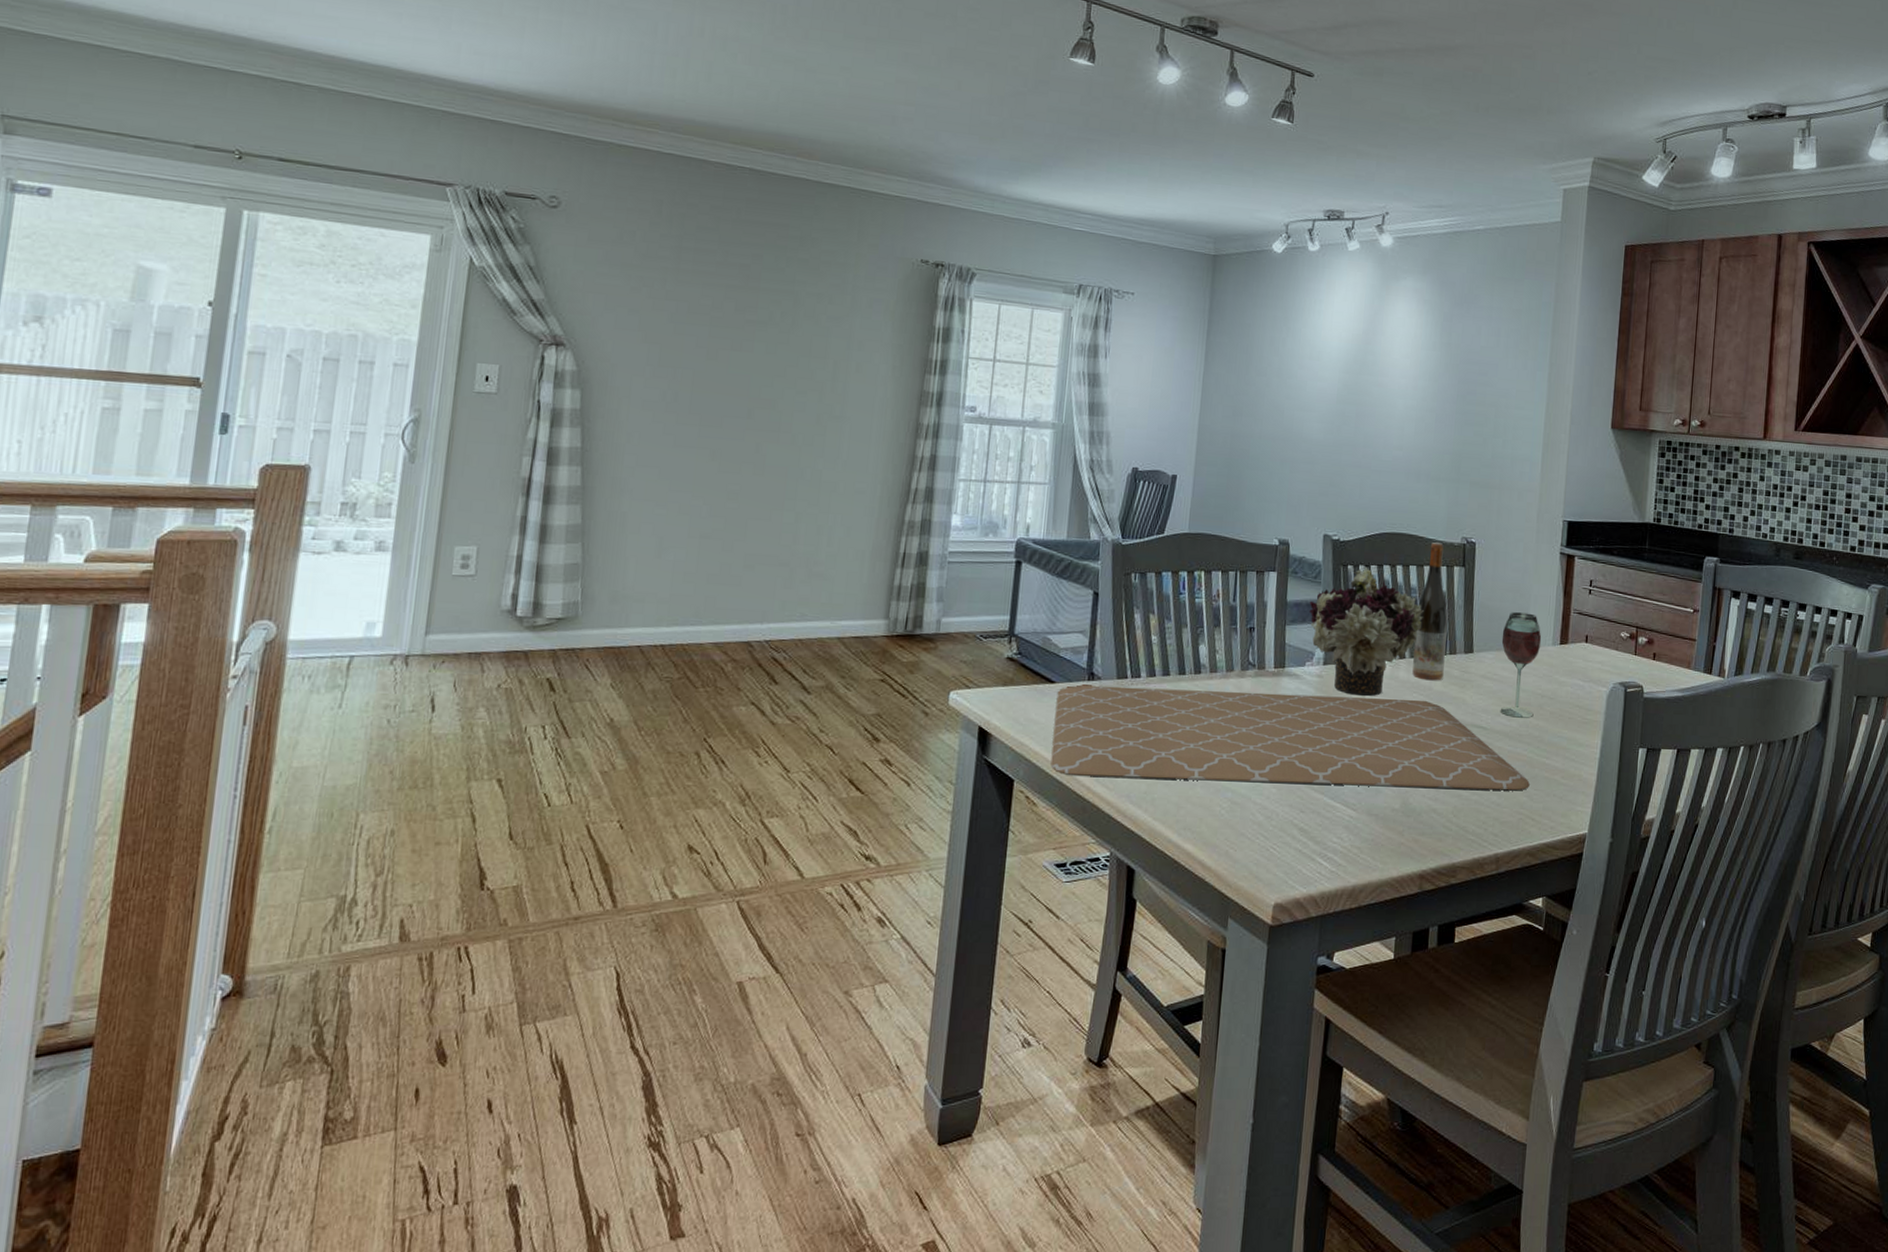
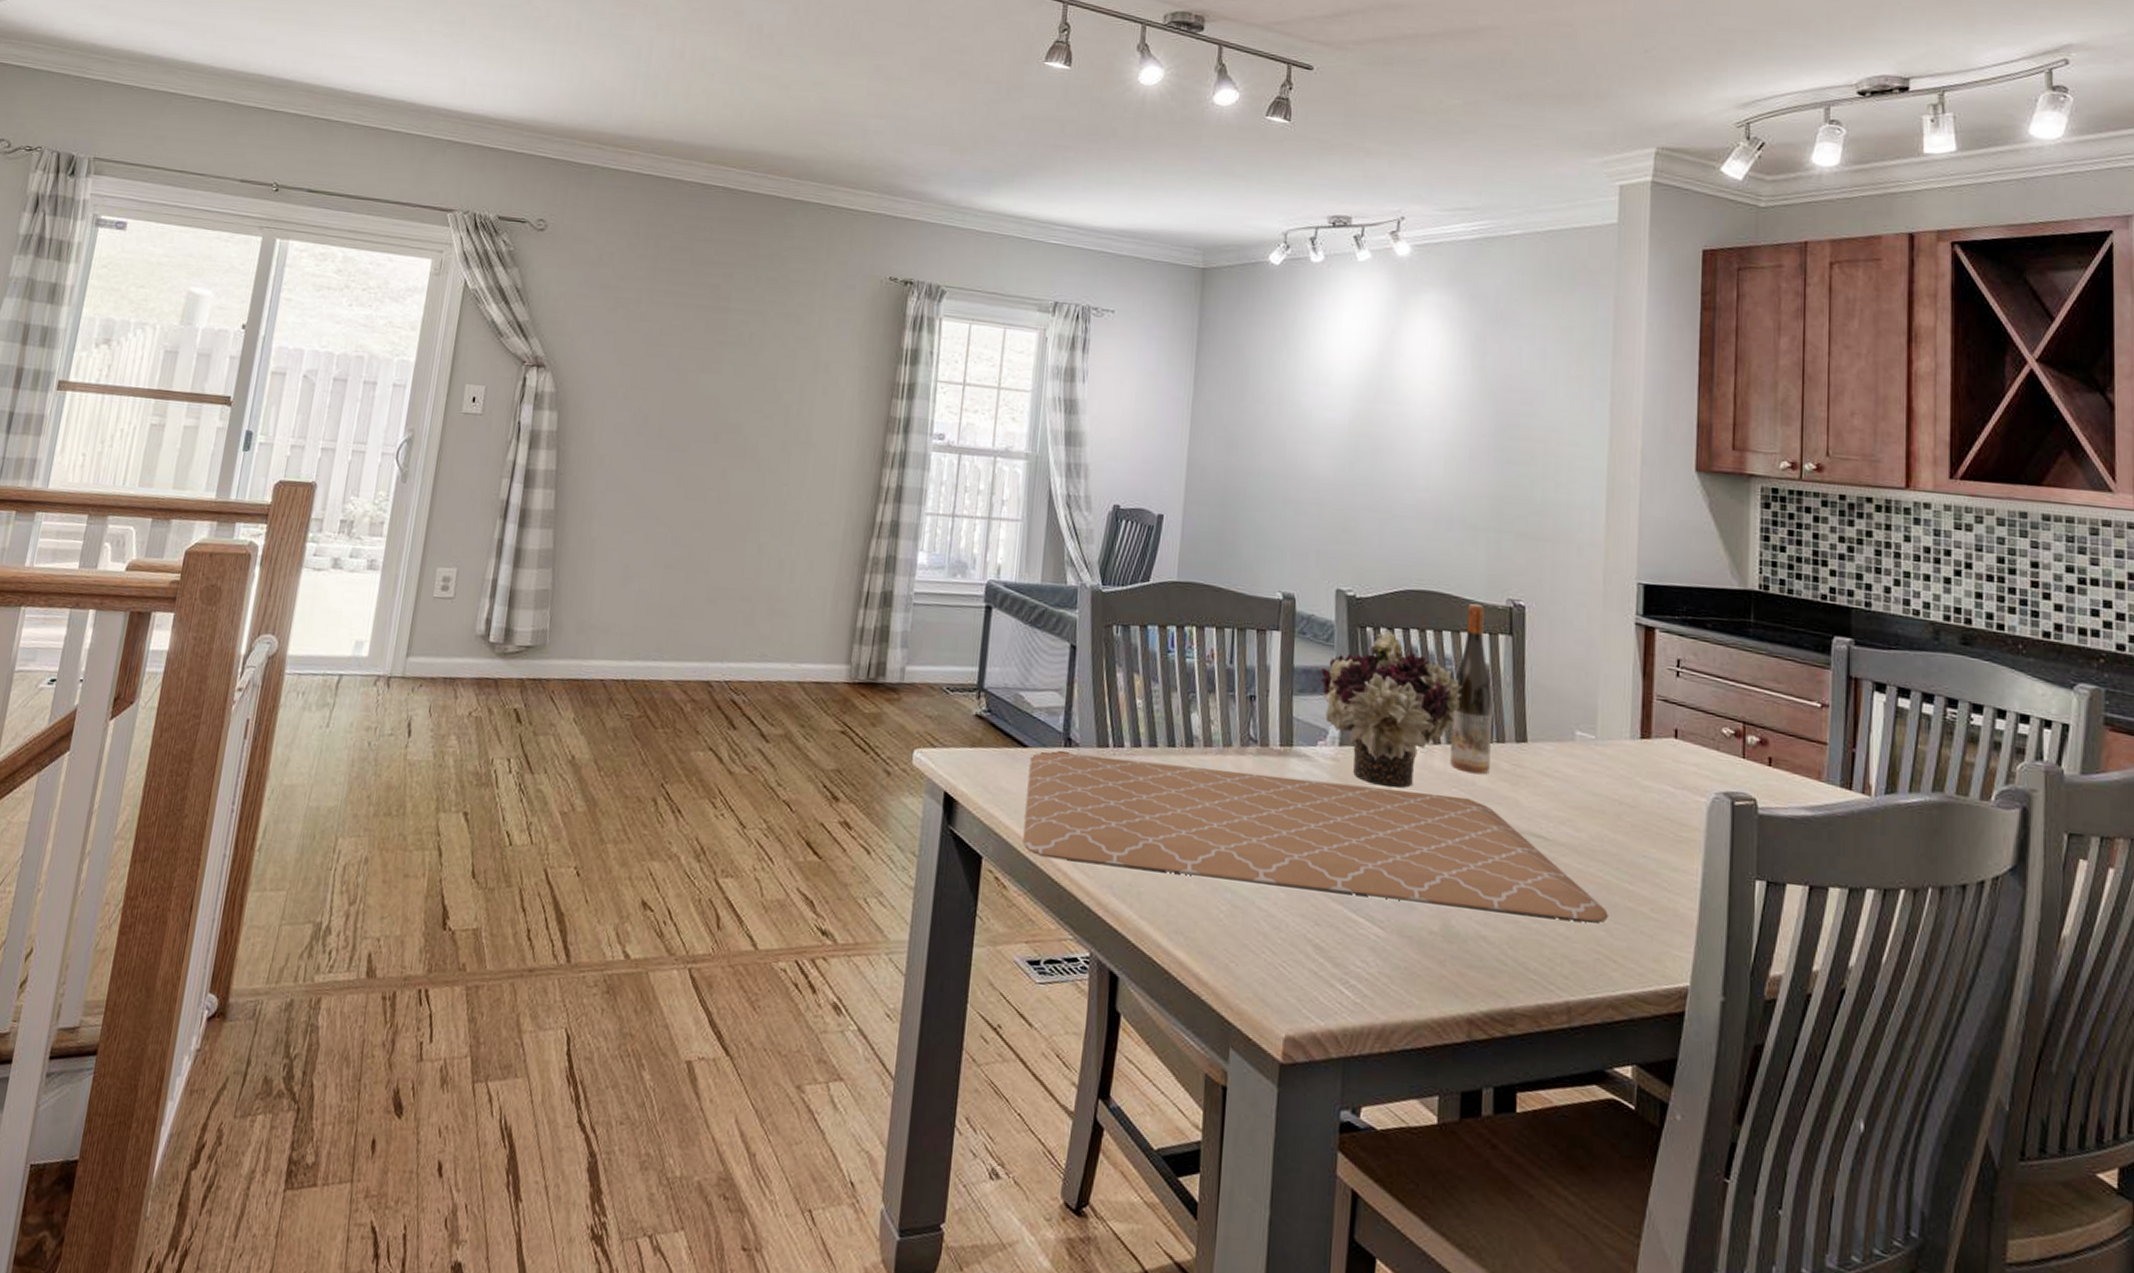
wineglass: present [1500,612,1542,718] -> none [1563,694,1616,830]

